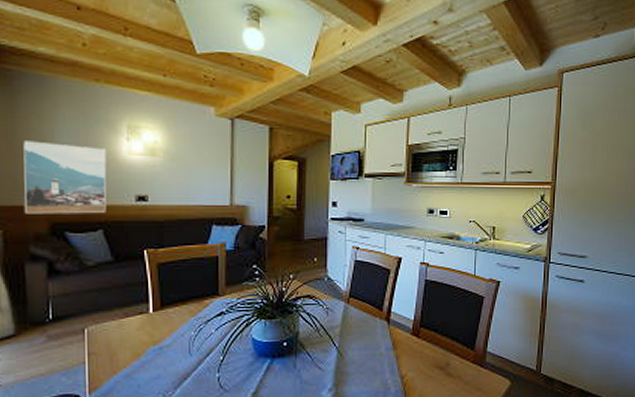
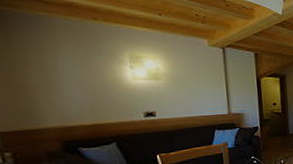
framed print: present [23,140,107,214] -> none [24,72,118,136]

